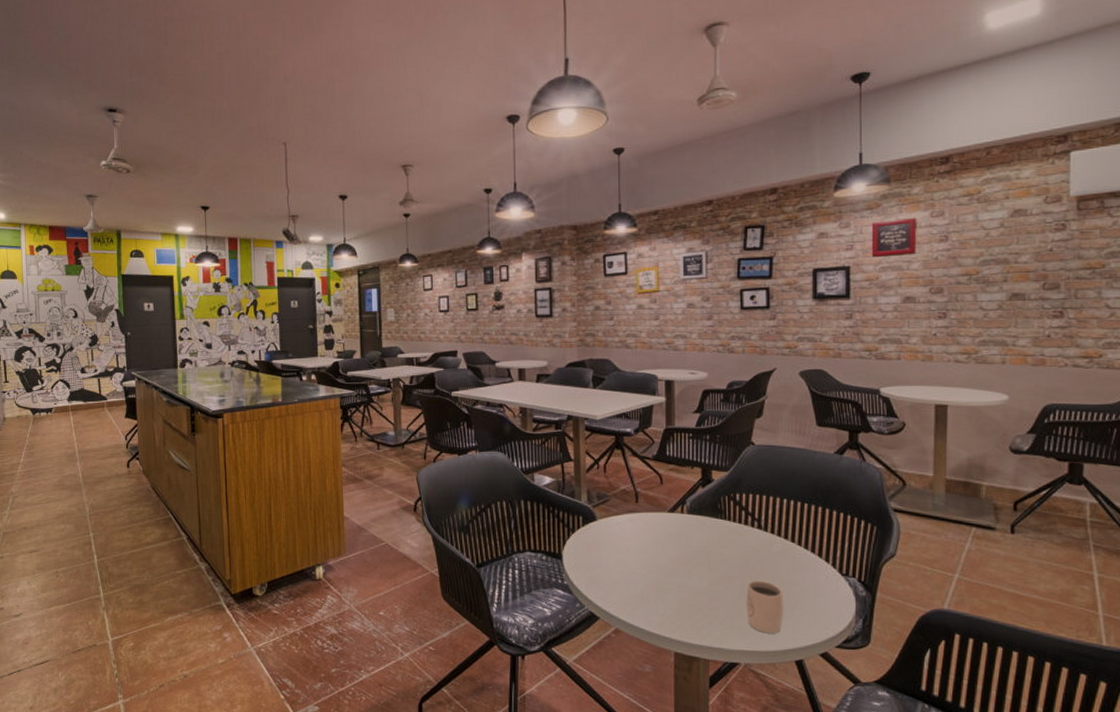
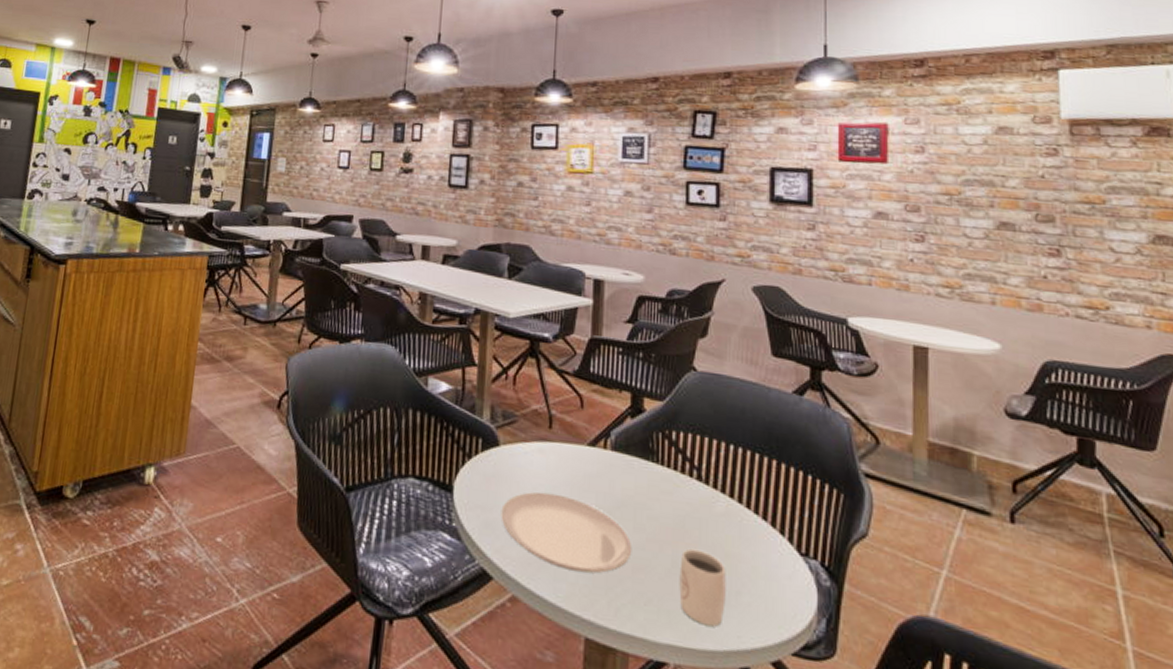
plate: none [602,551,708,606] -> present [501,491,632,574]

